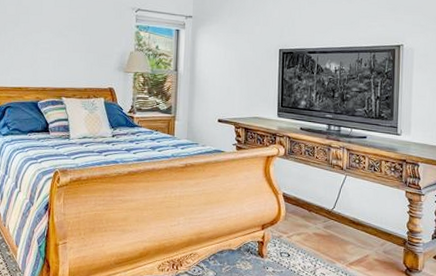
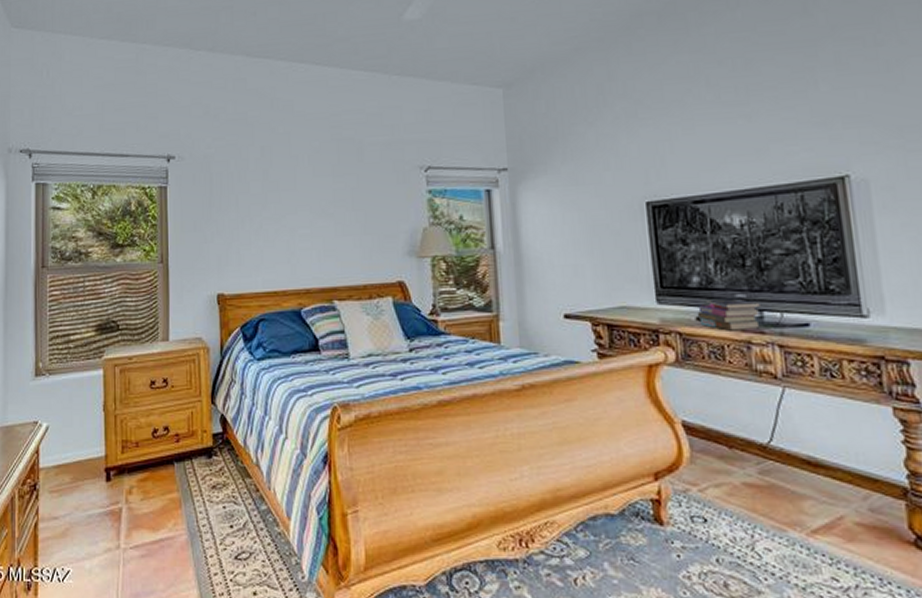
books: none [301,116,340,138] -> present [697,298,760,331]

